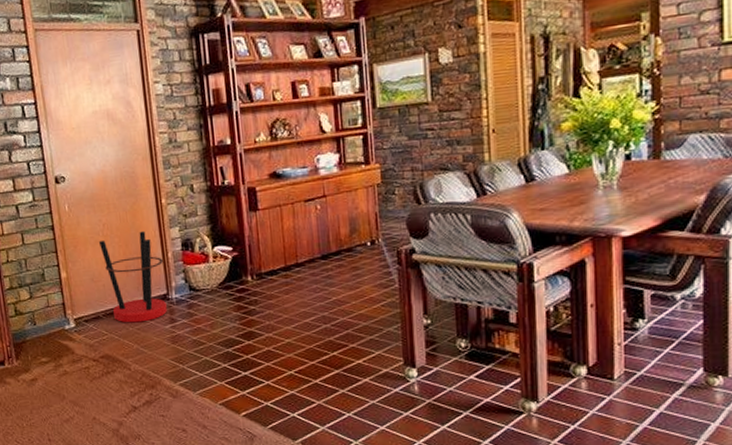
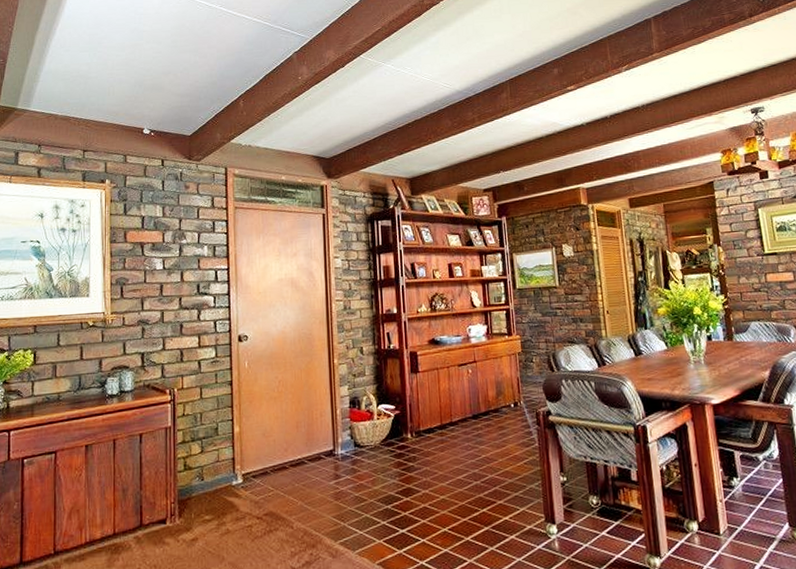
umbrella stand: present [98,230,167,323] -> none [273,388,332,479]

